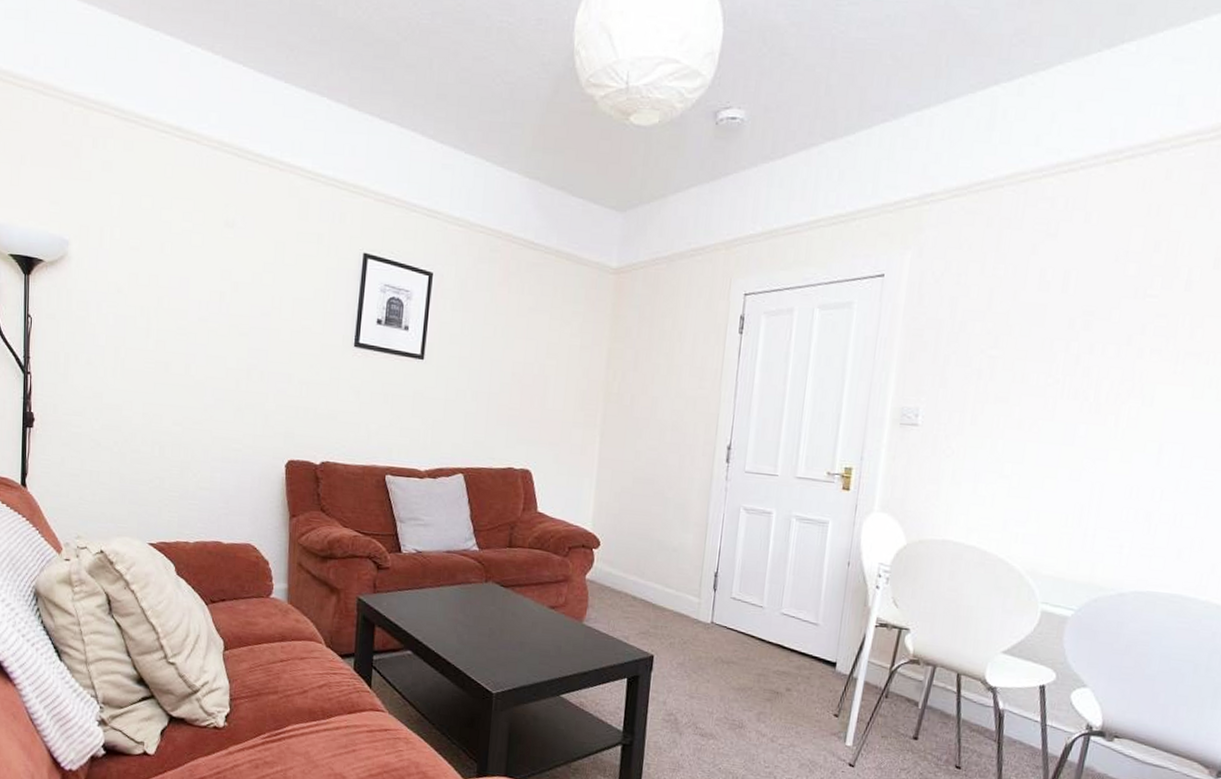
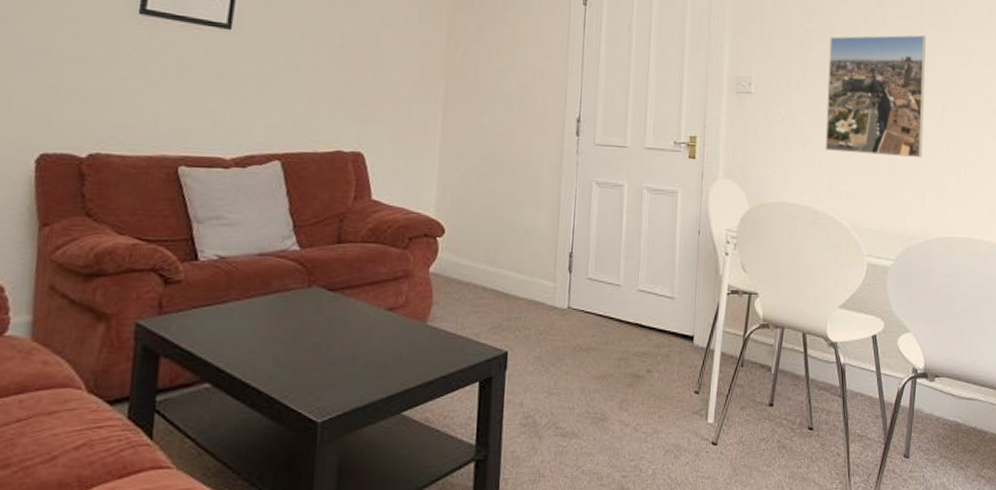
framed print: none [1001,362,1146,503] -> present [825,34,926,158]

